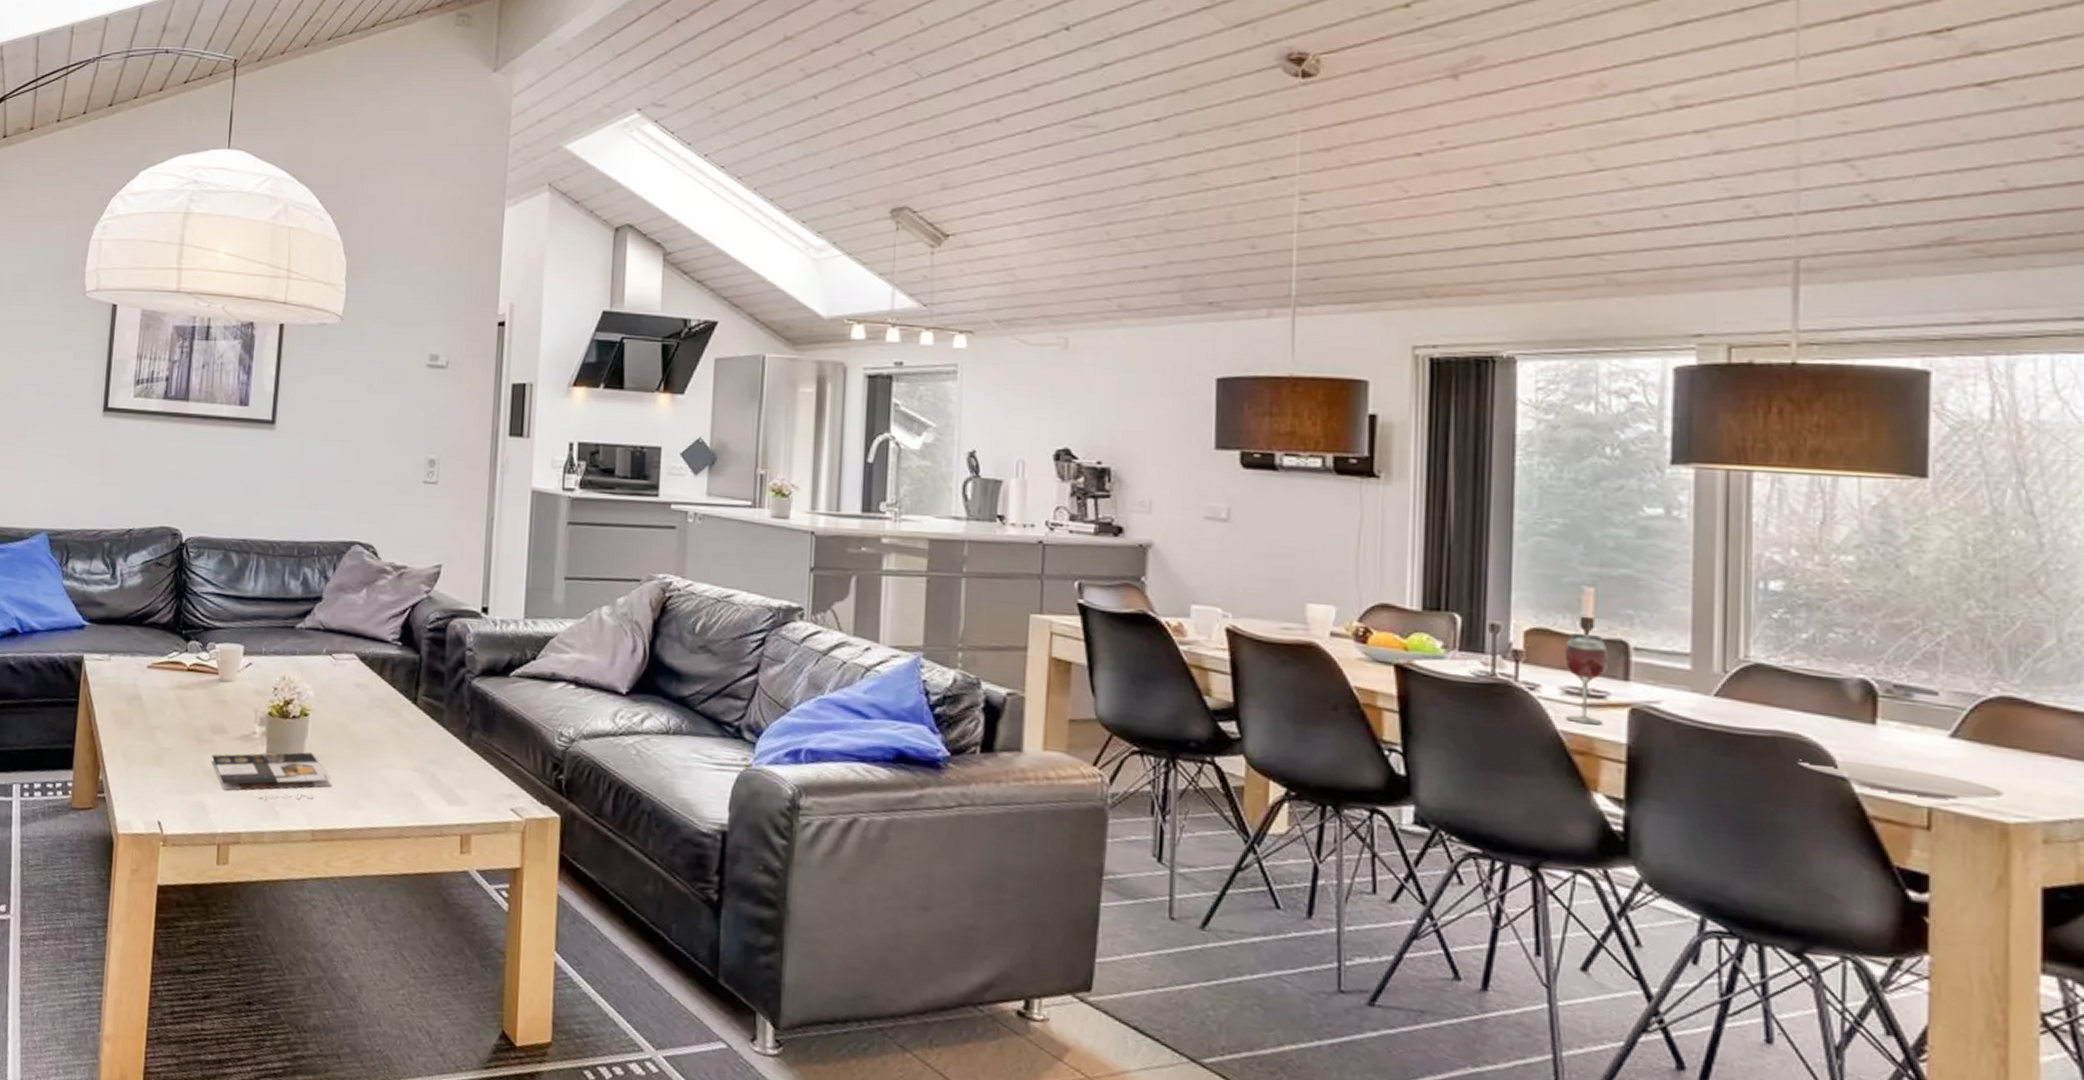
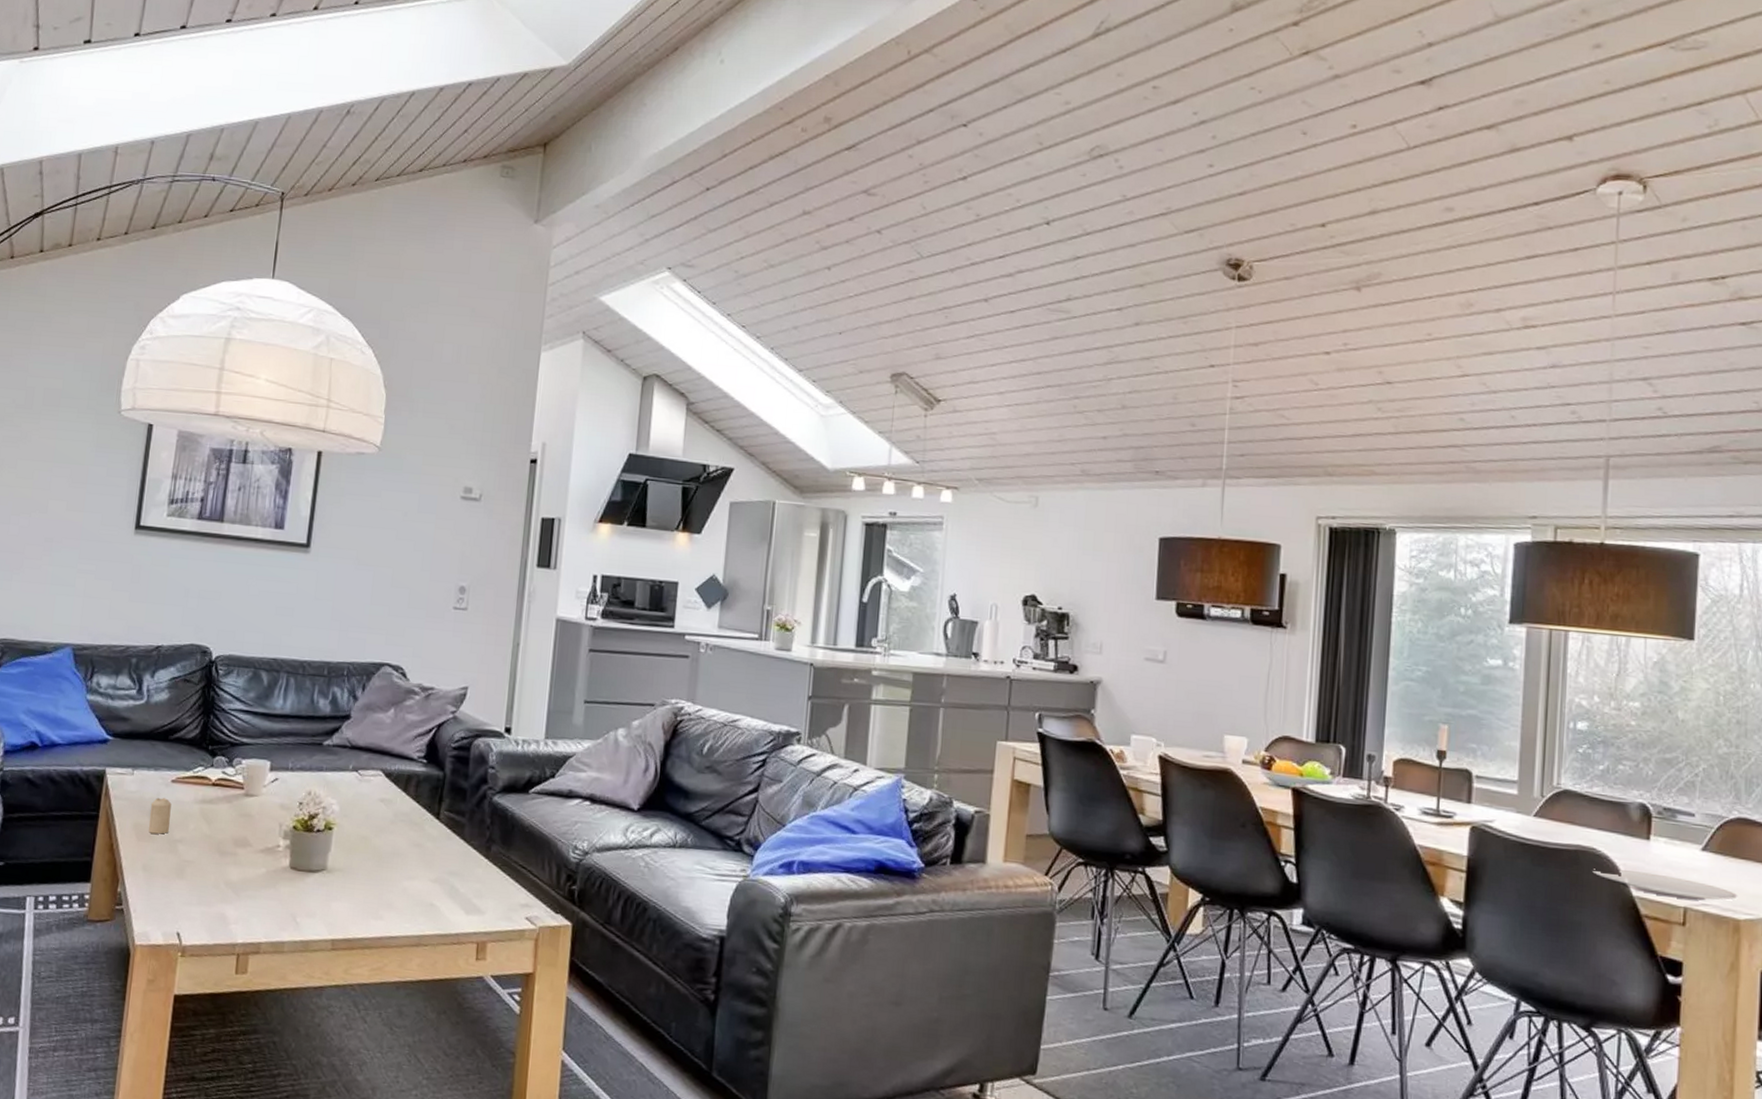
candle: none [127,683,148,721] -> present [149,797,172,834]
magazine: present [211,752,332,801] -> none [233,864,354,912]
wineglass: present [1565,632,1608,725] -> none [1422,762,1456,840]

